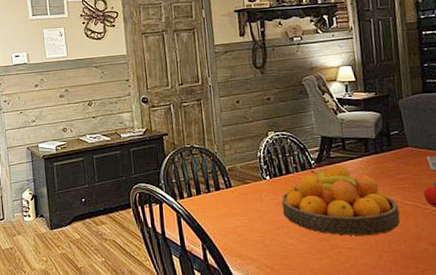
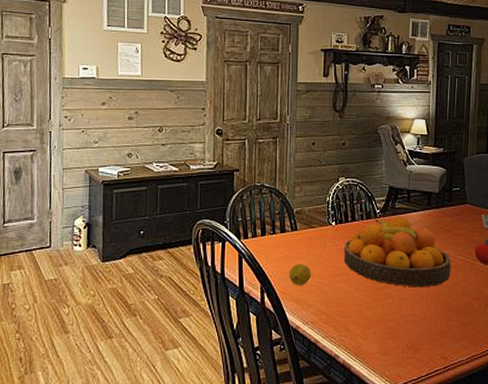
fruit: none [228,219,251,241] -> present [288,263,311,285]

